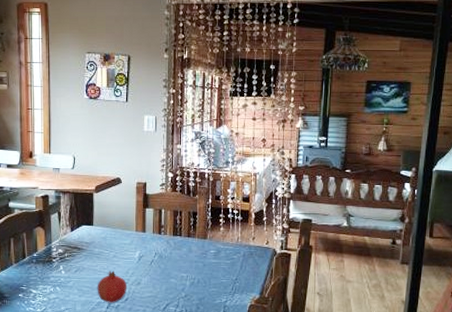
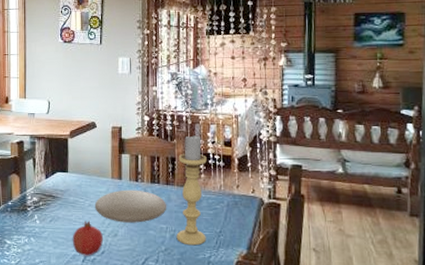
plate: none [119,242,188,272] -> present [94,189,167,223]
candle holder: none [196,190,226,292] -> present [176,134,207,246]

